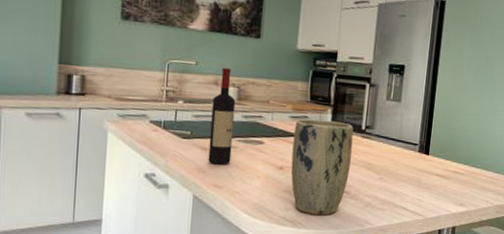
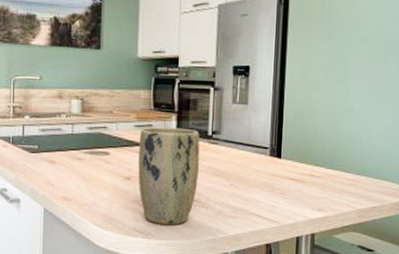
wine bottle: present [208,68,236,165] -> none [56,81,80,178]

